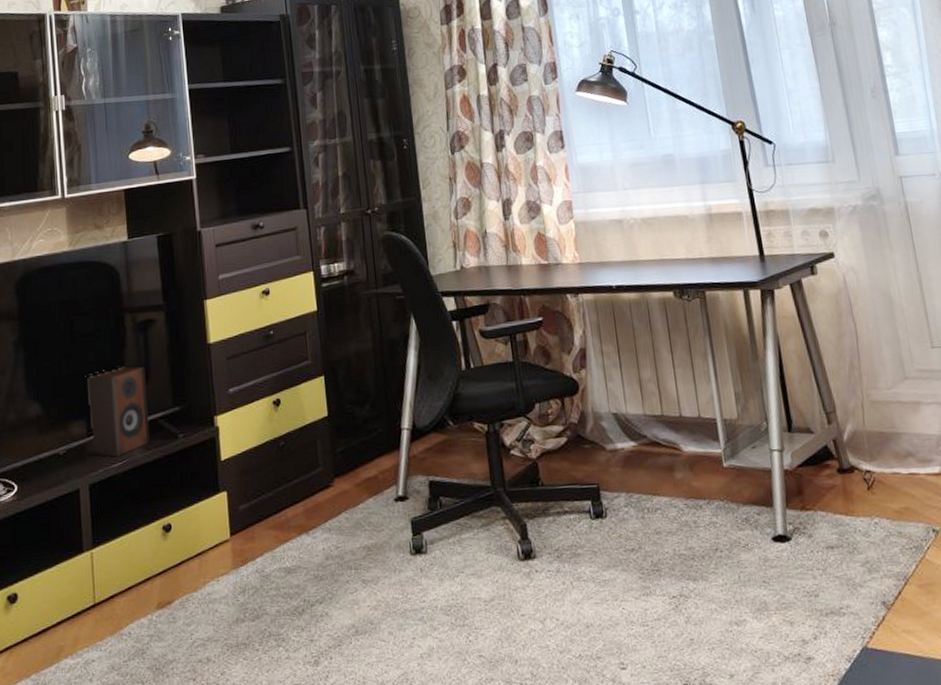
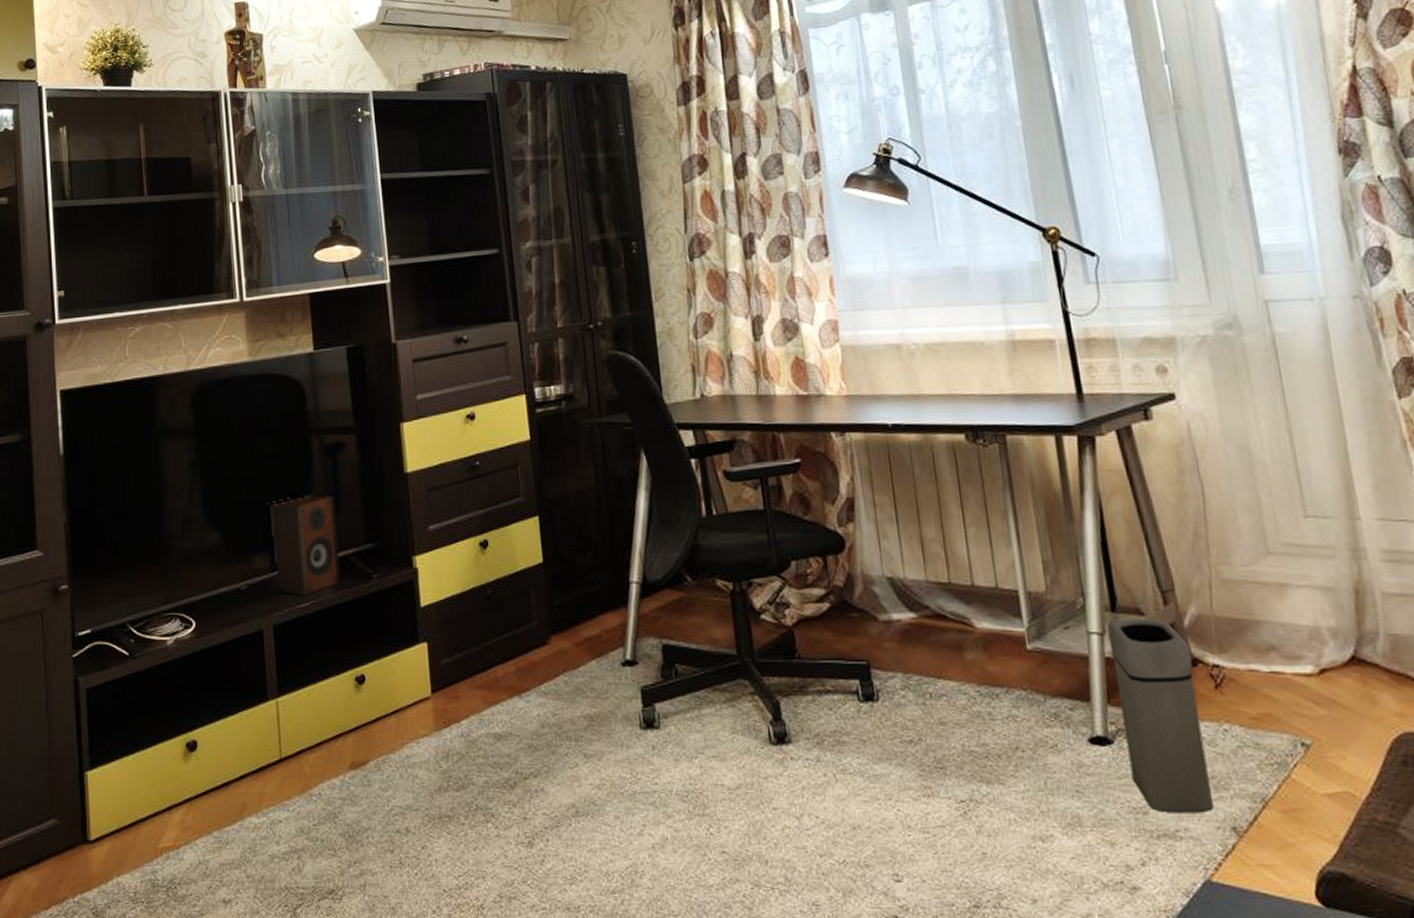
trash bin: none [785,435,869,594] -> present [1106,618,1214,814]

